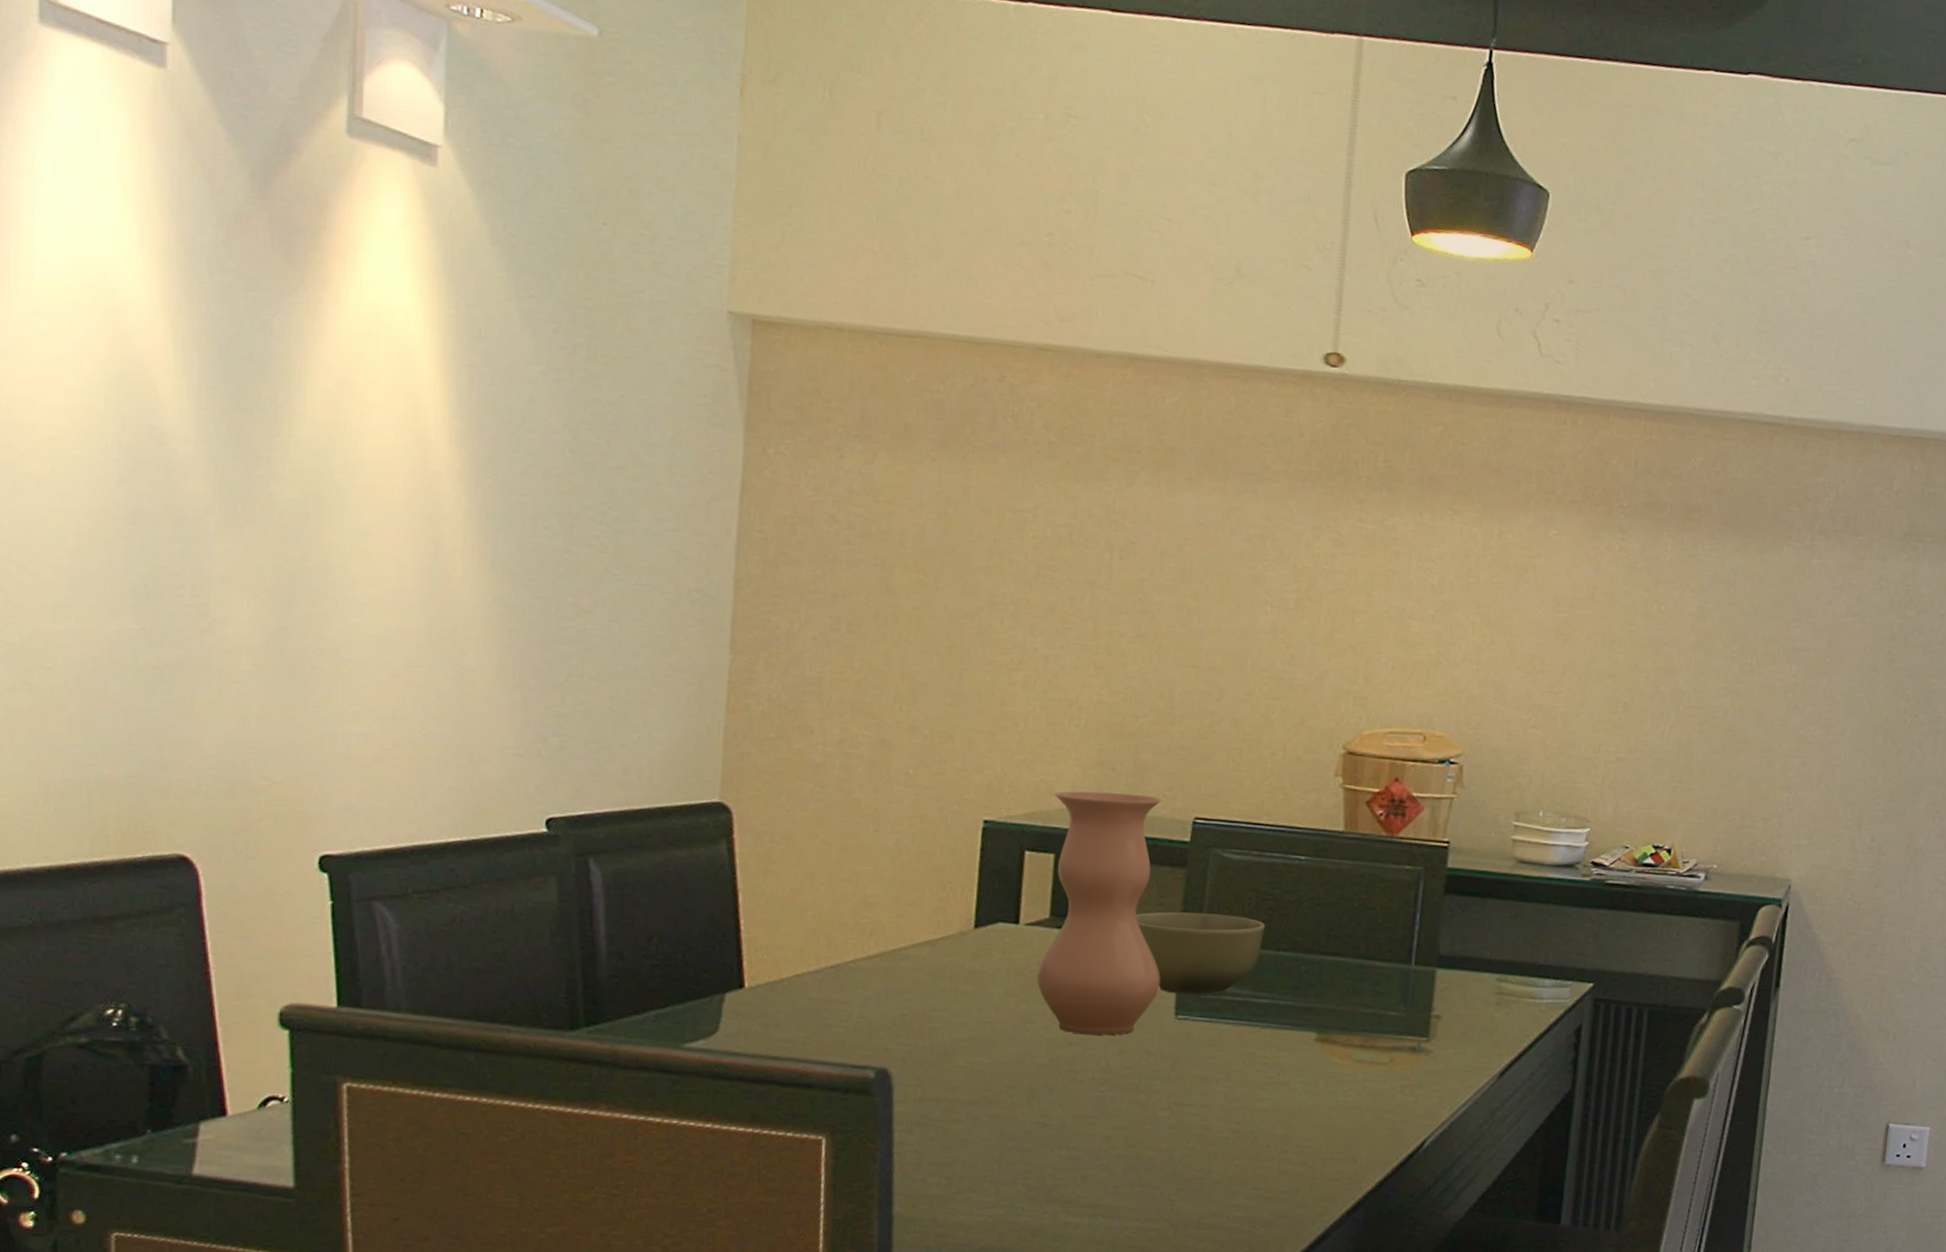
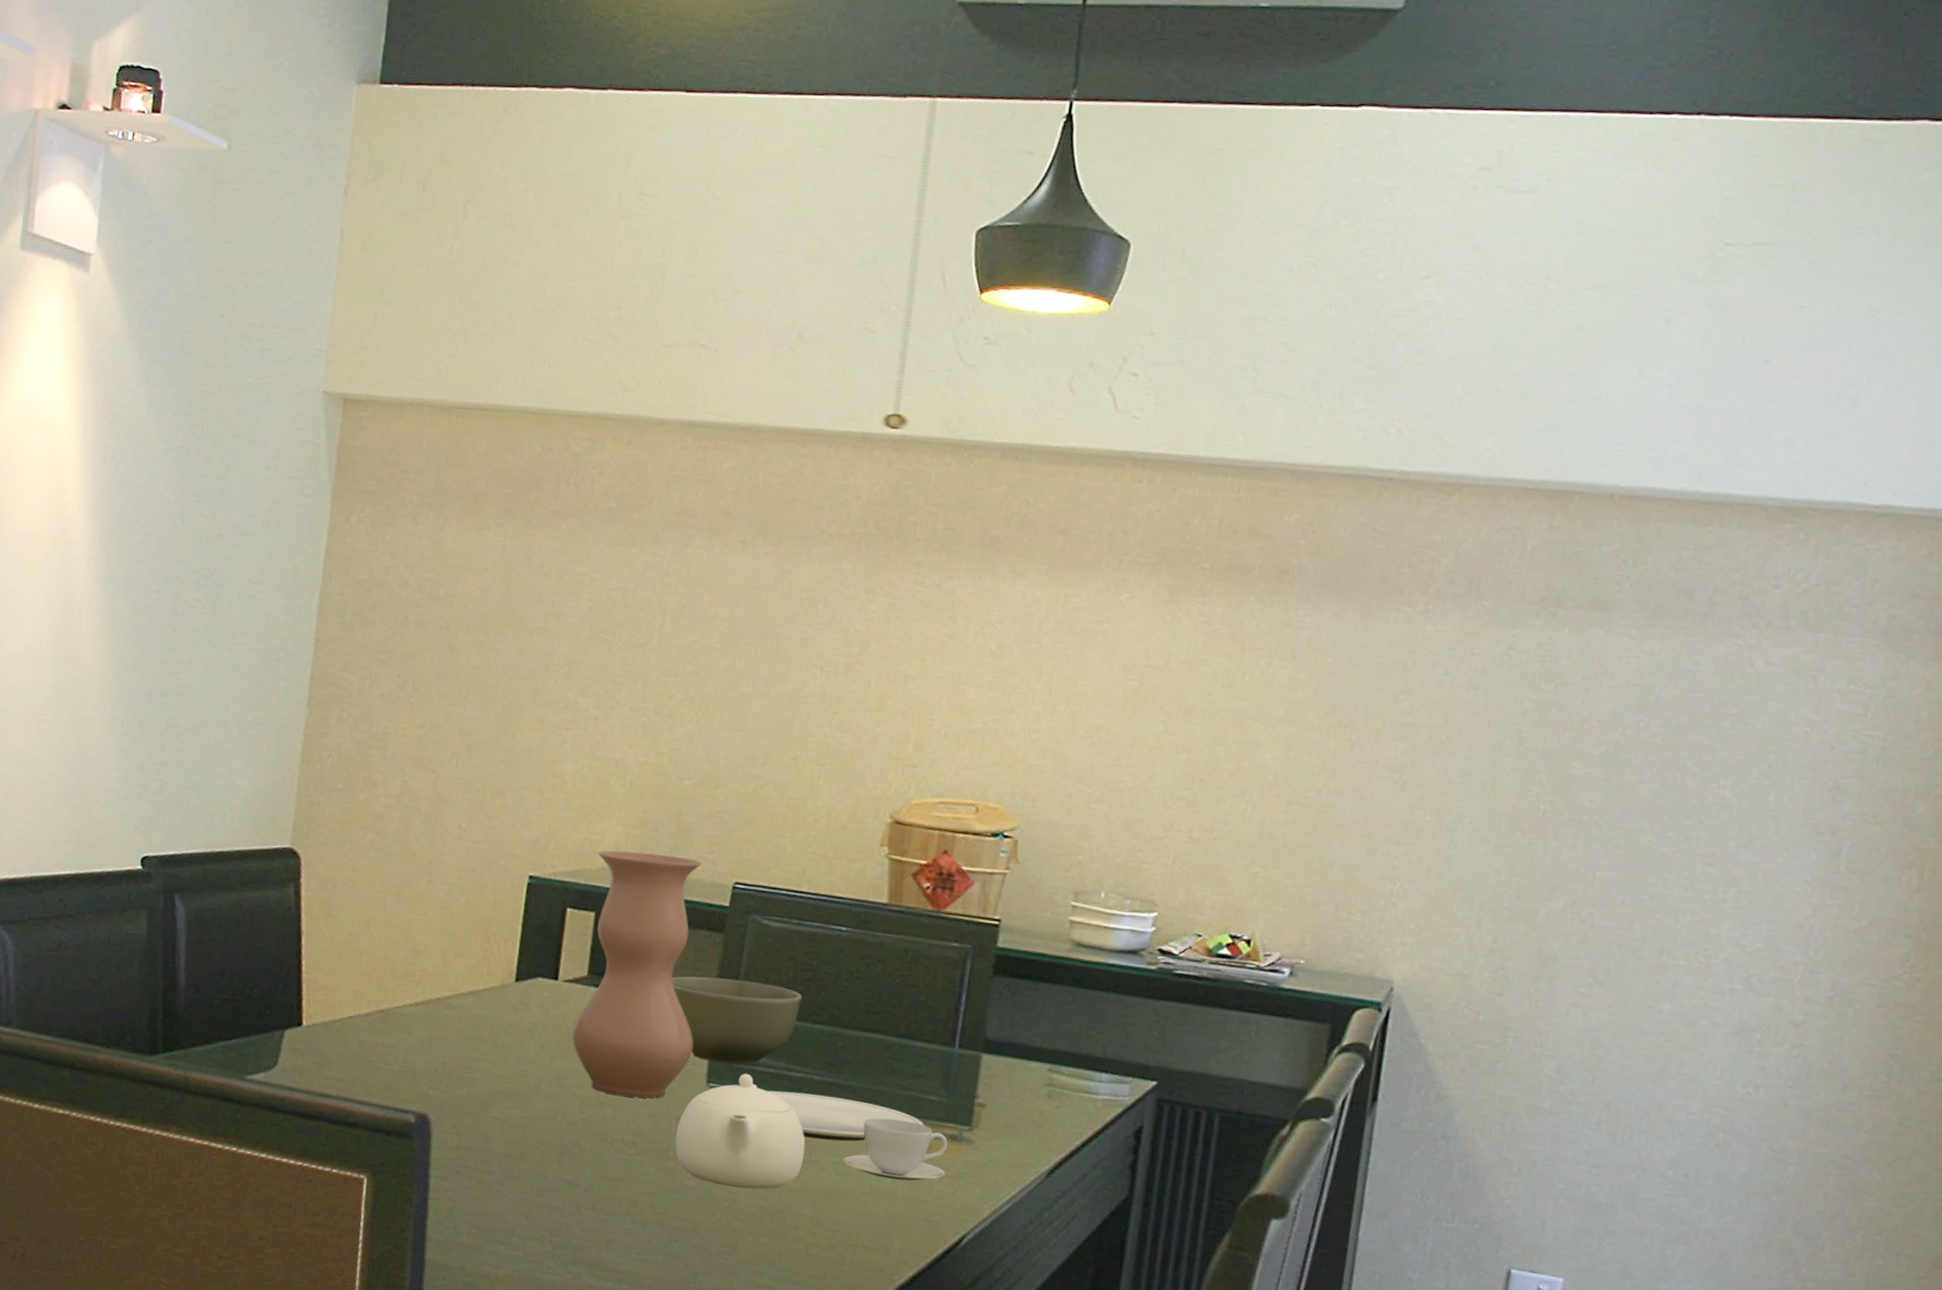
teapot: none [1145,1003,1274,1115] -> present [675,1073,806,1190]
plate: none [1235,1017,1386,1062] -> present [767,1090,924,1142]
teacup: none [1310,1036,1408,1093] -> present [842,1117,949,1181]

